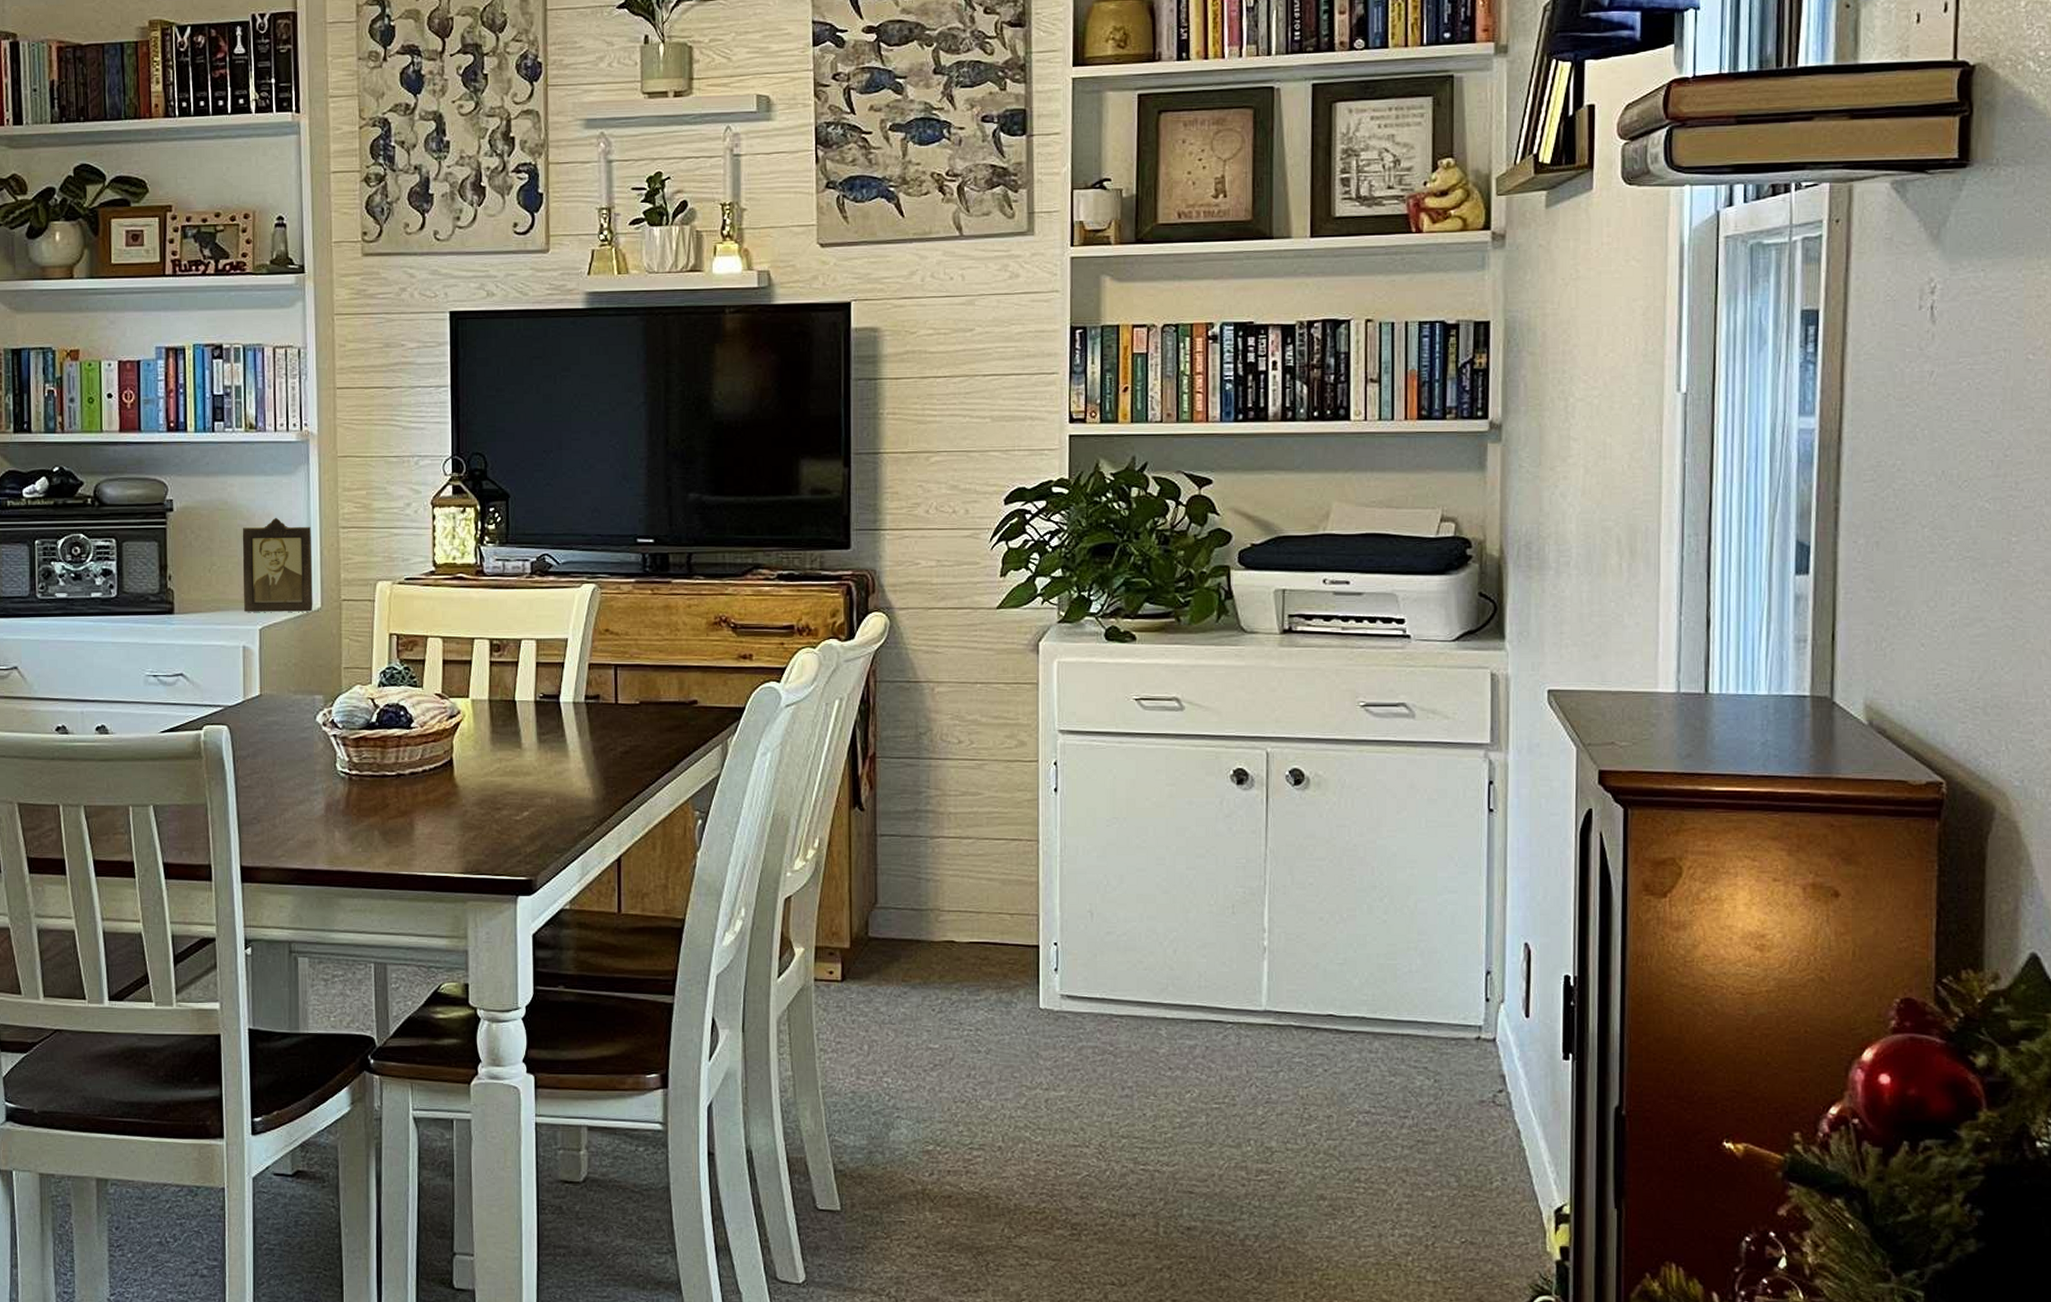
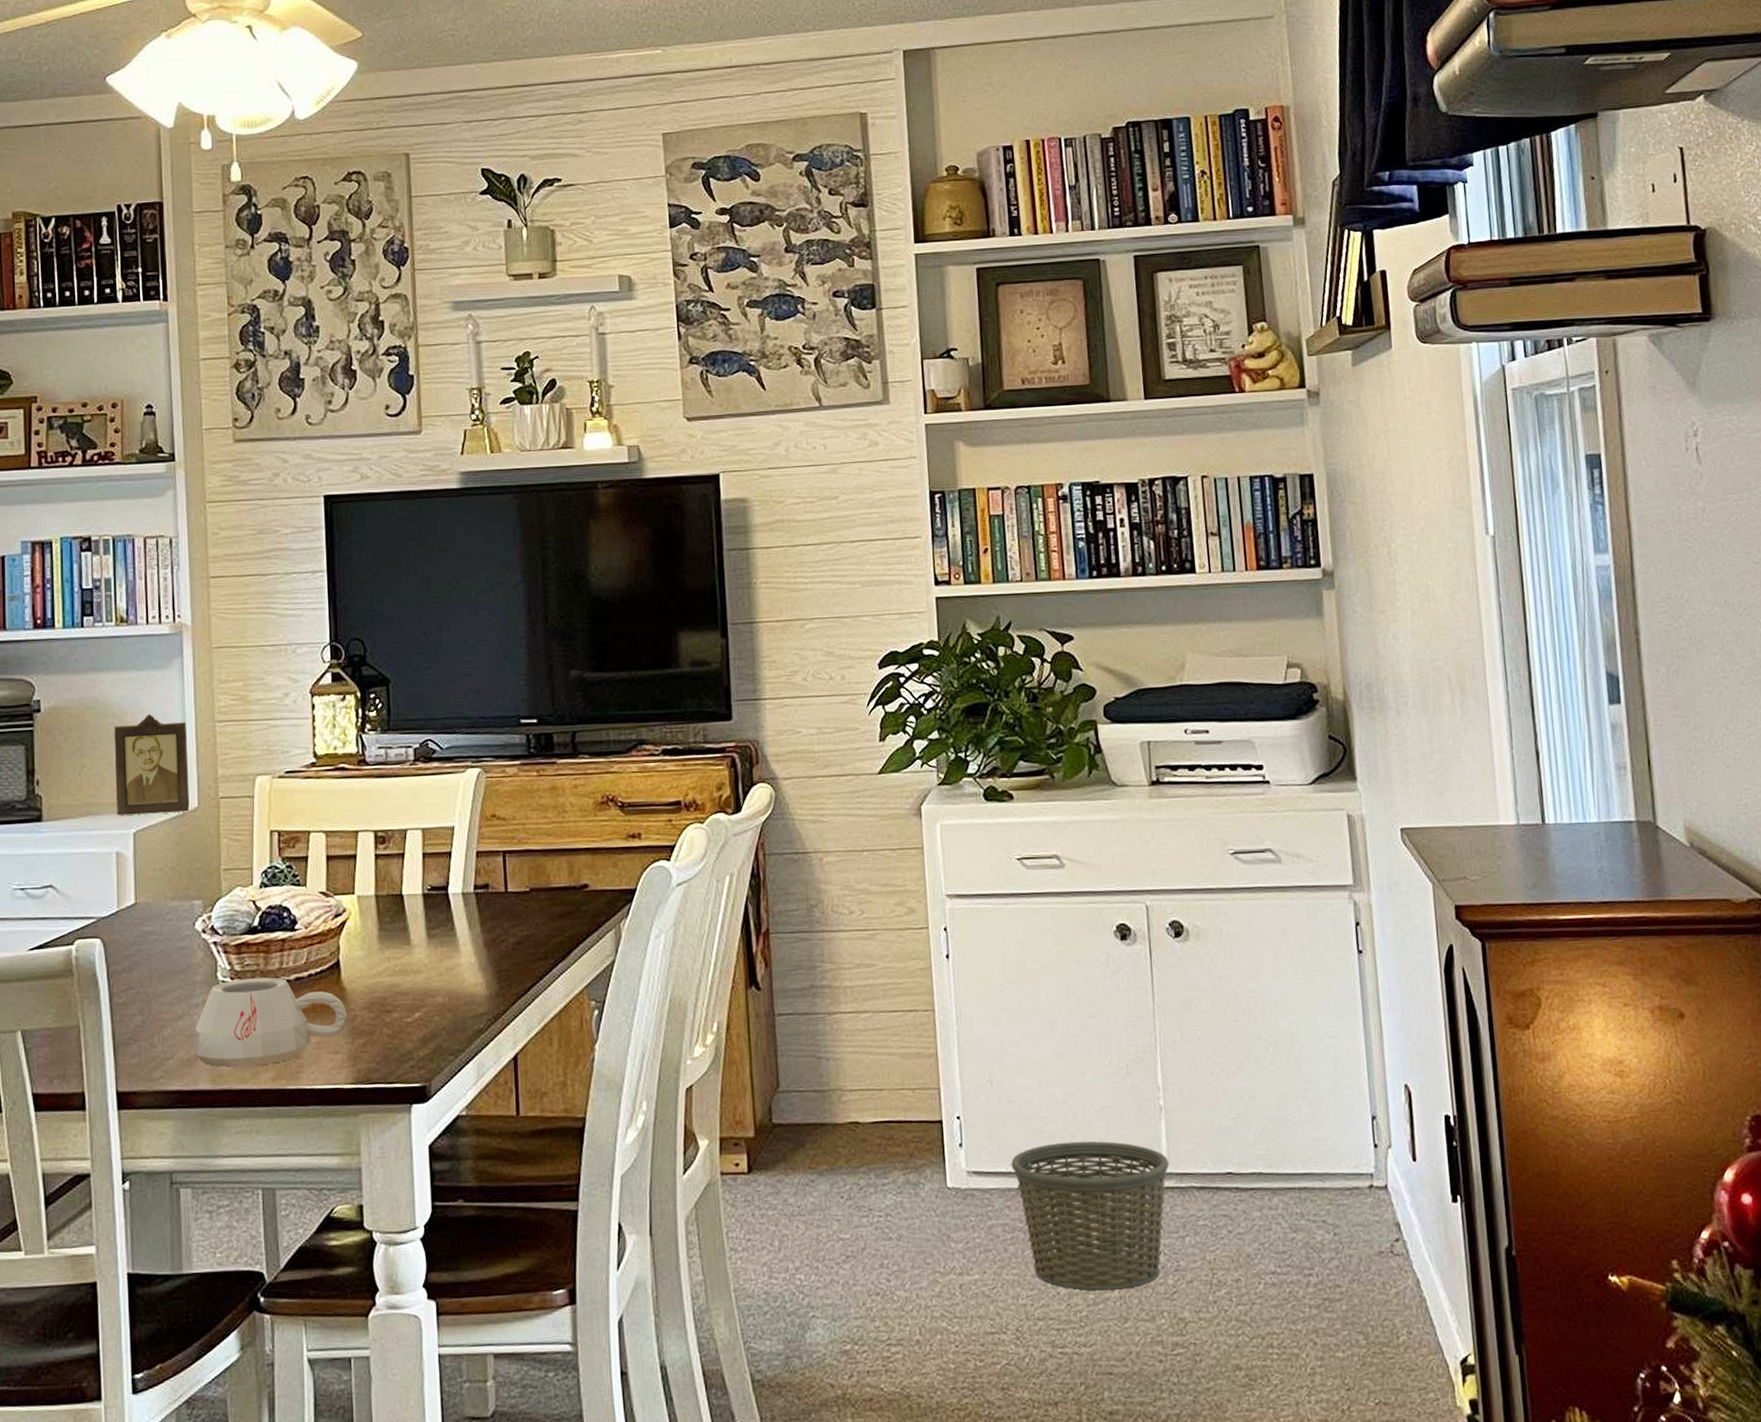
cup: none [312,770,459,851] -> present [193,977,348,1068]
basket: none [1106,974,1269,1116] -> present [1011,1141,1169,1291]

